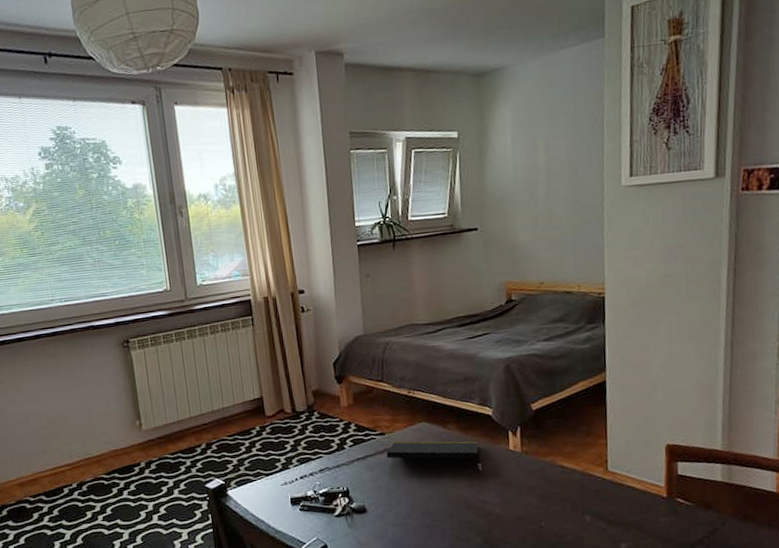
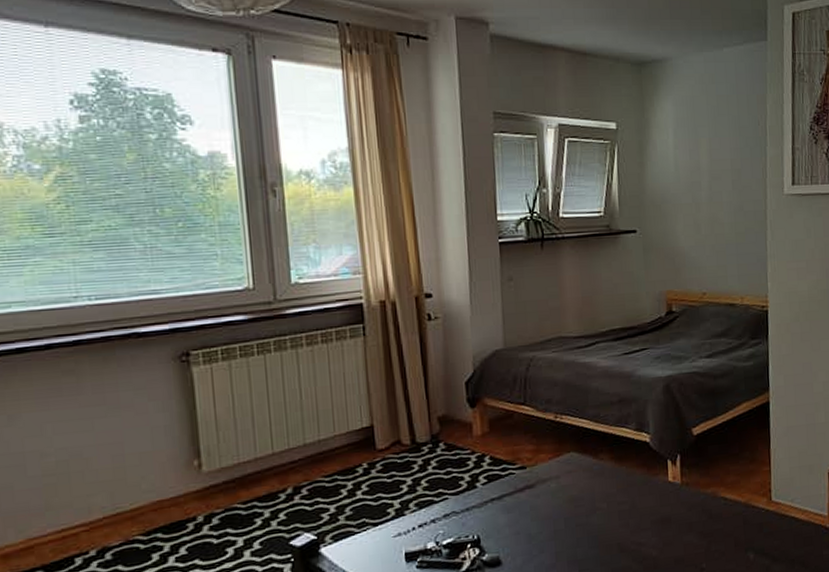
notepad: present [386,440,480,464] -> none [527,472,636,499]

